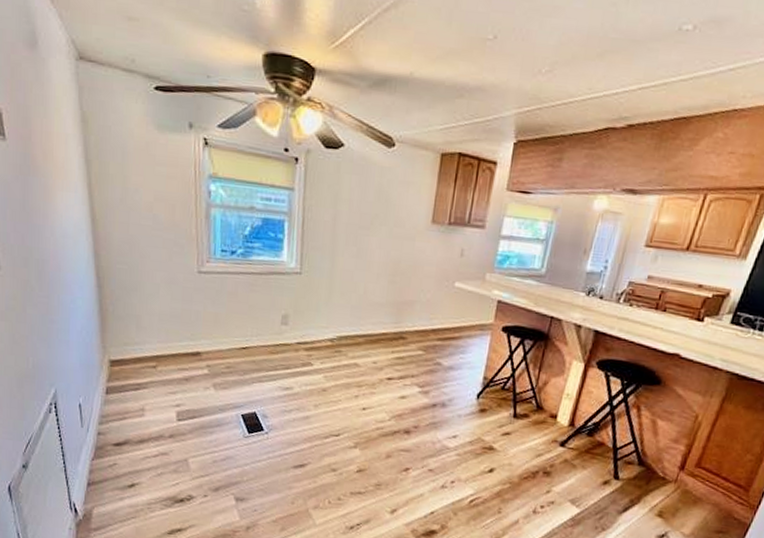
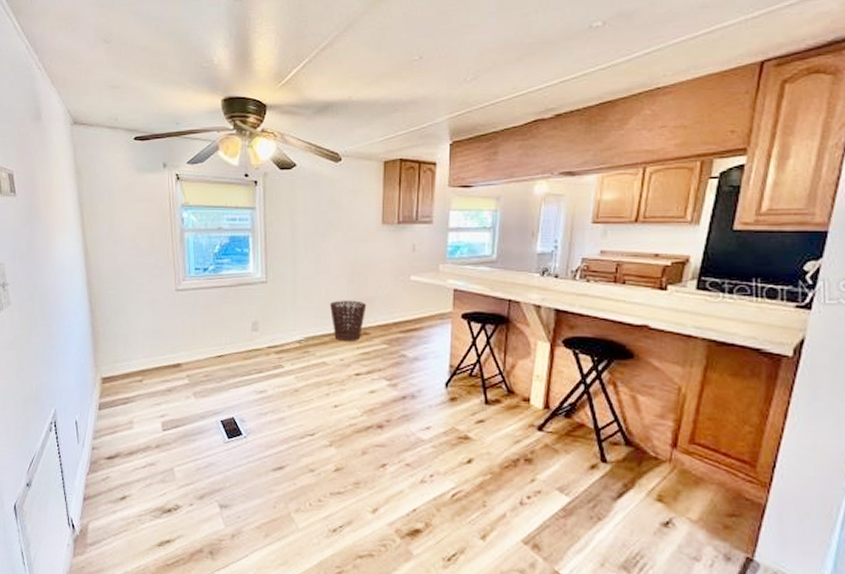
basket: none [367,300,406,346] -> present [329,300,367,342]

